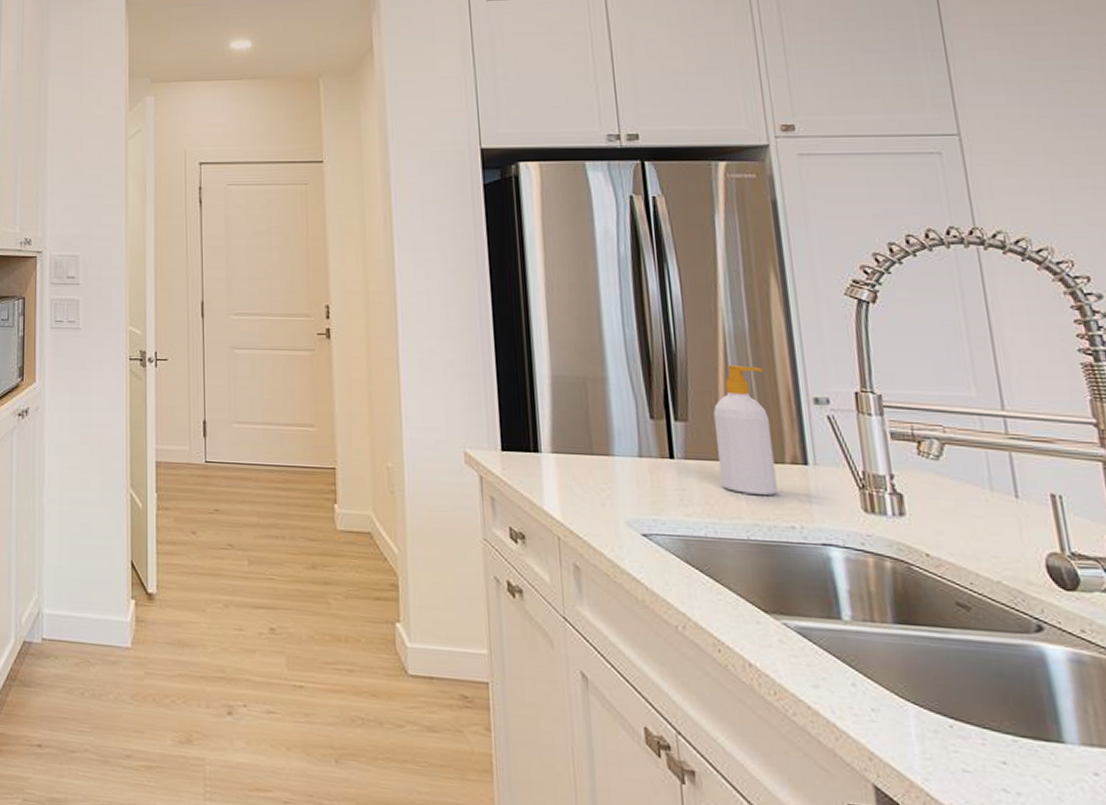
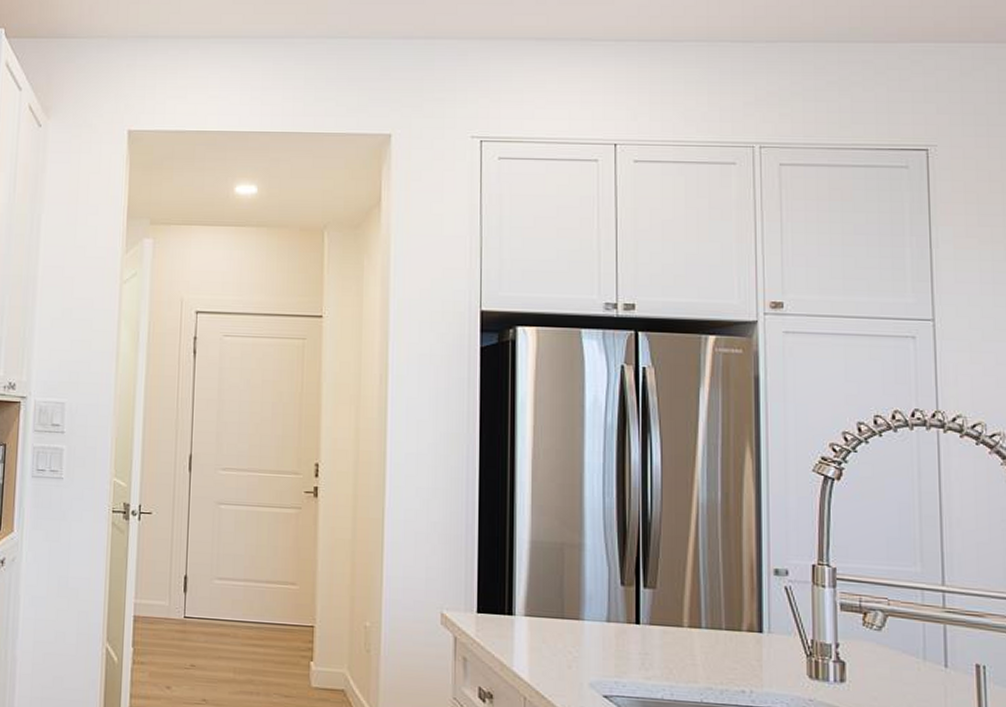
soap bottle: present [713,366,778,496] -> none [680,536,733,662]

